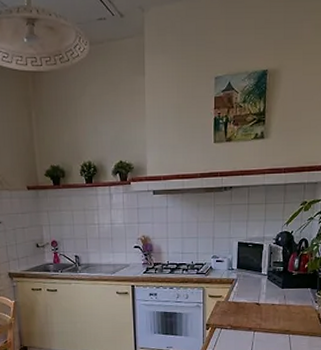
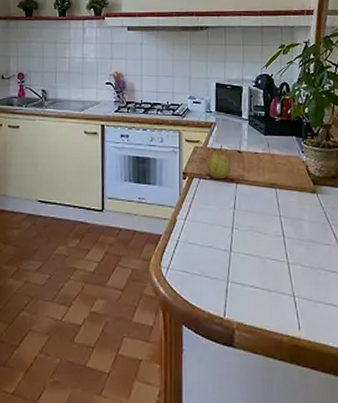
fruit: none [228,298,249,329] -> present [207,144,230,180]

